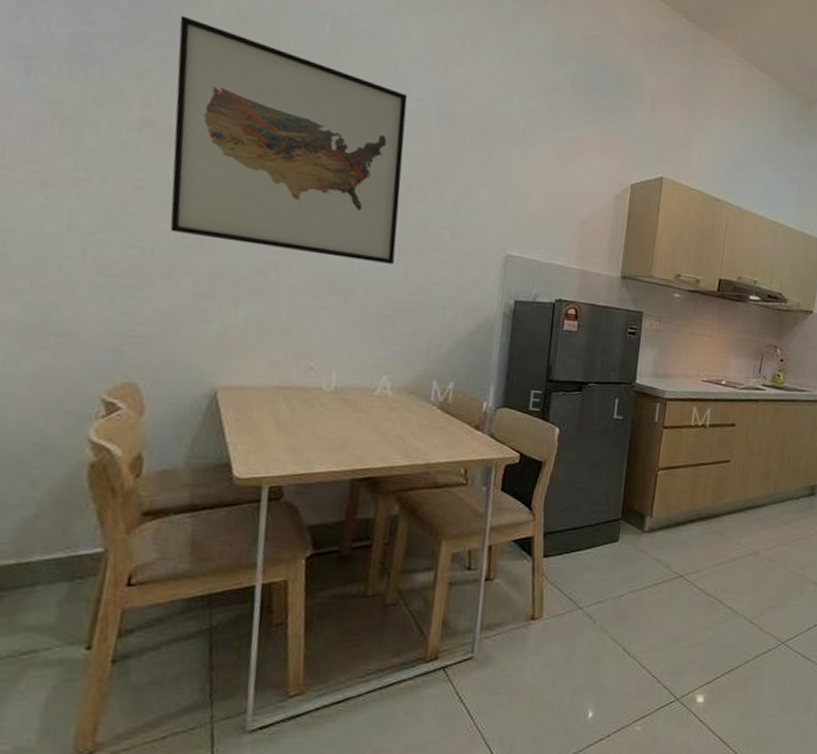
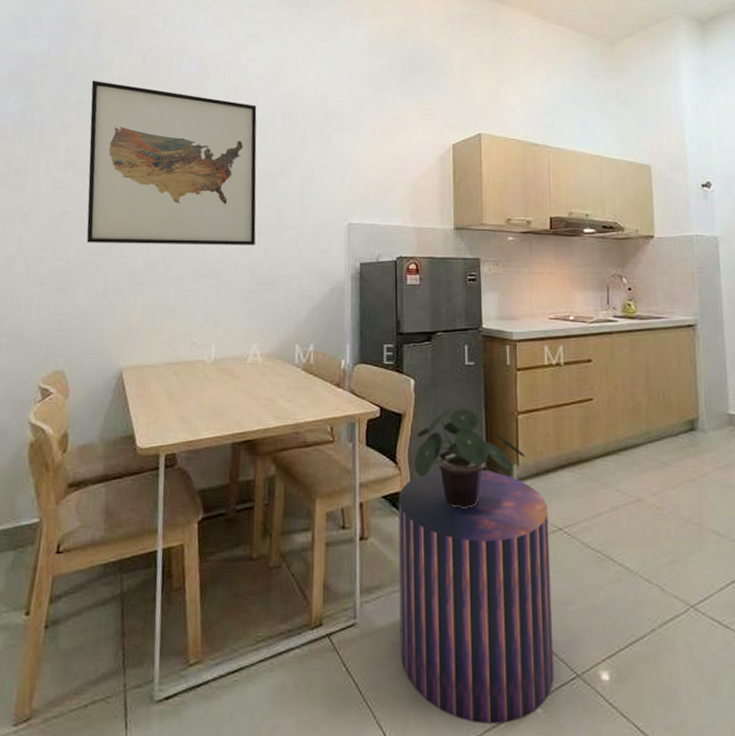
stool: none [514,517,673,741] -> present [398,469,555,725]
potted plant: none [549,461,659,555] -> present [415,409,525,508]

